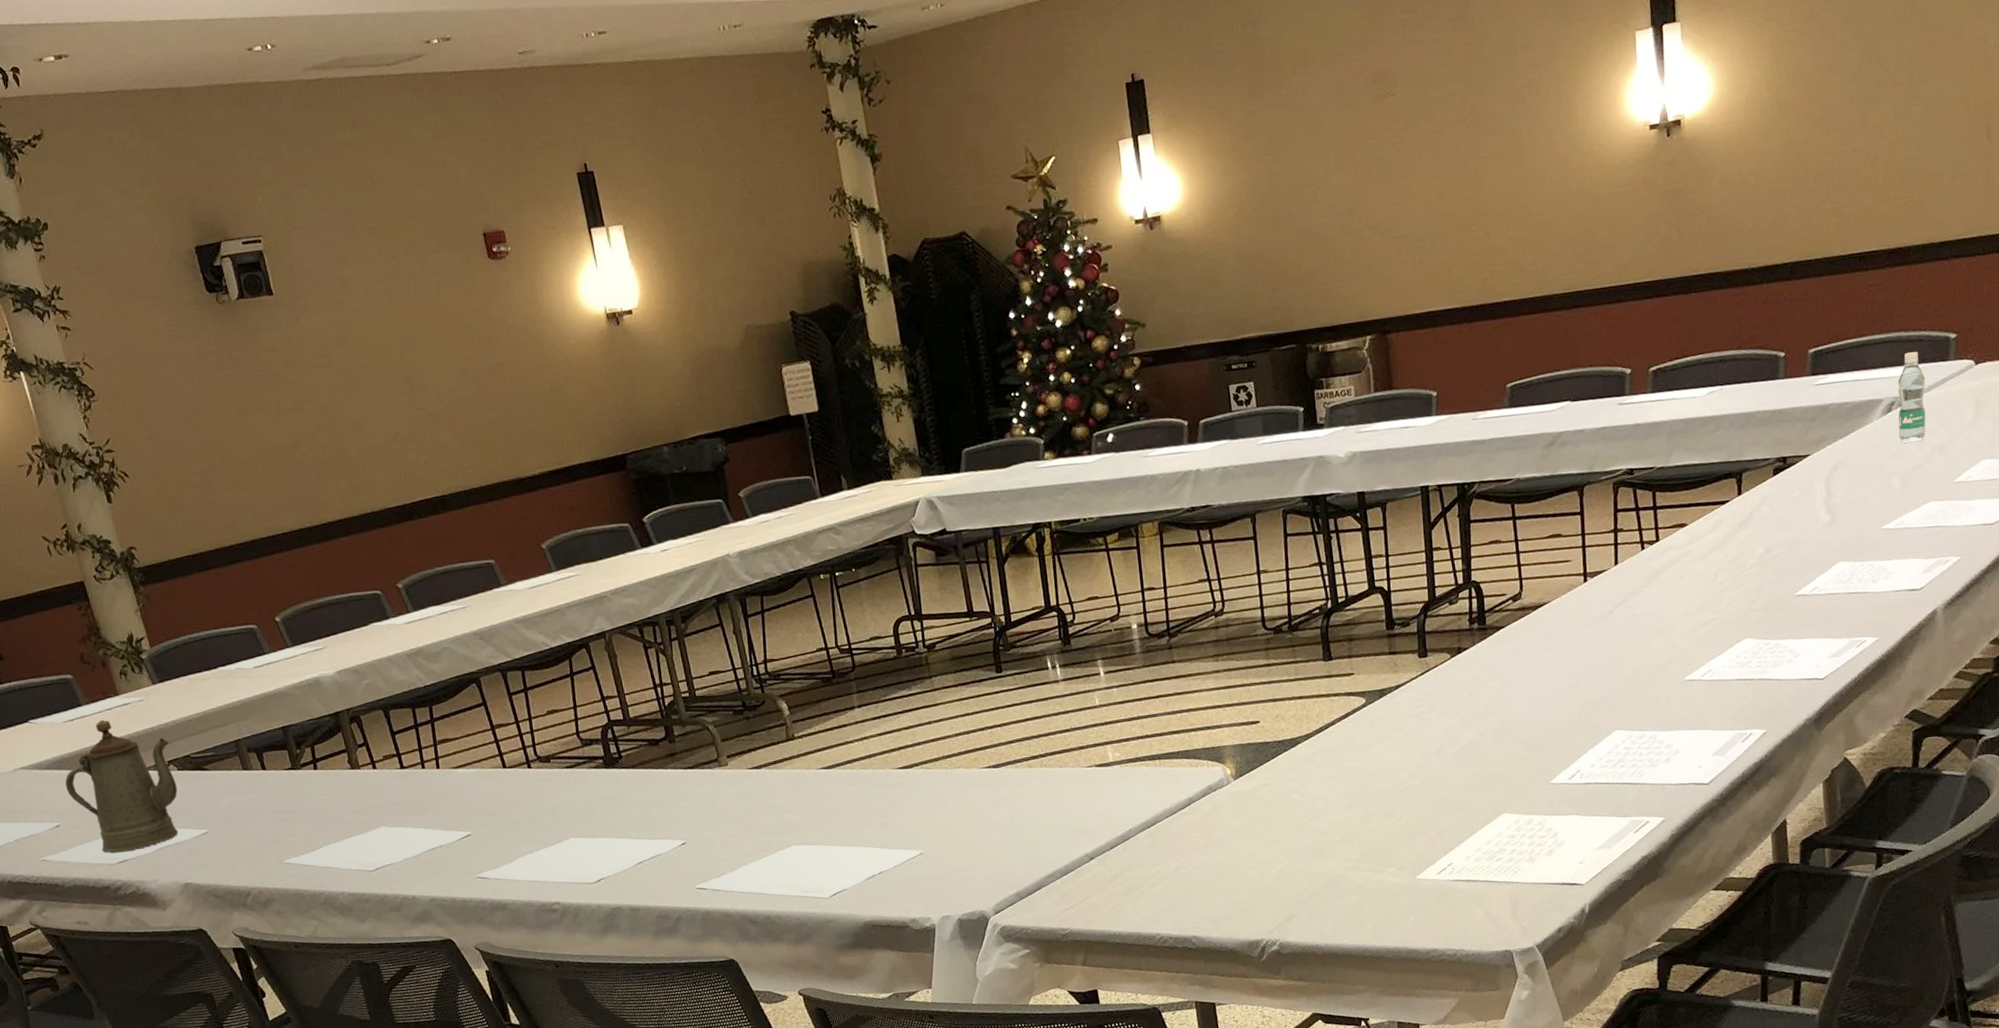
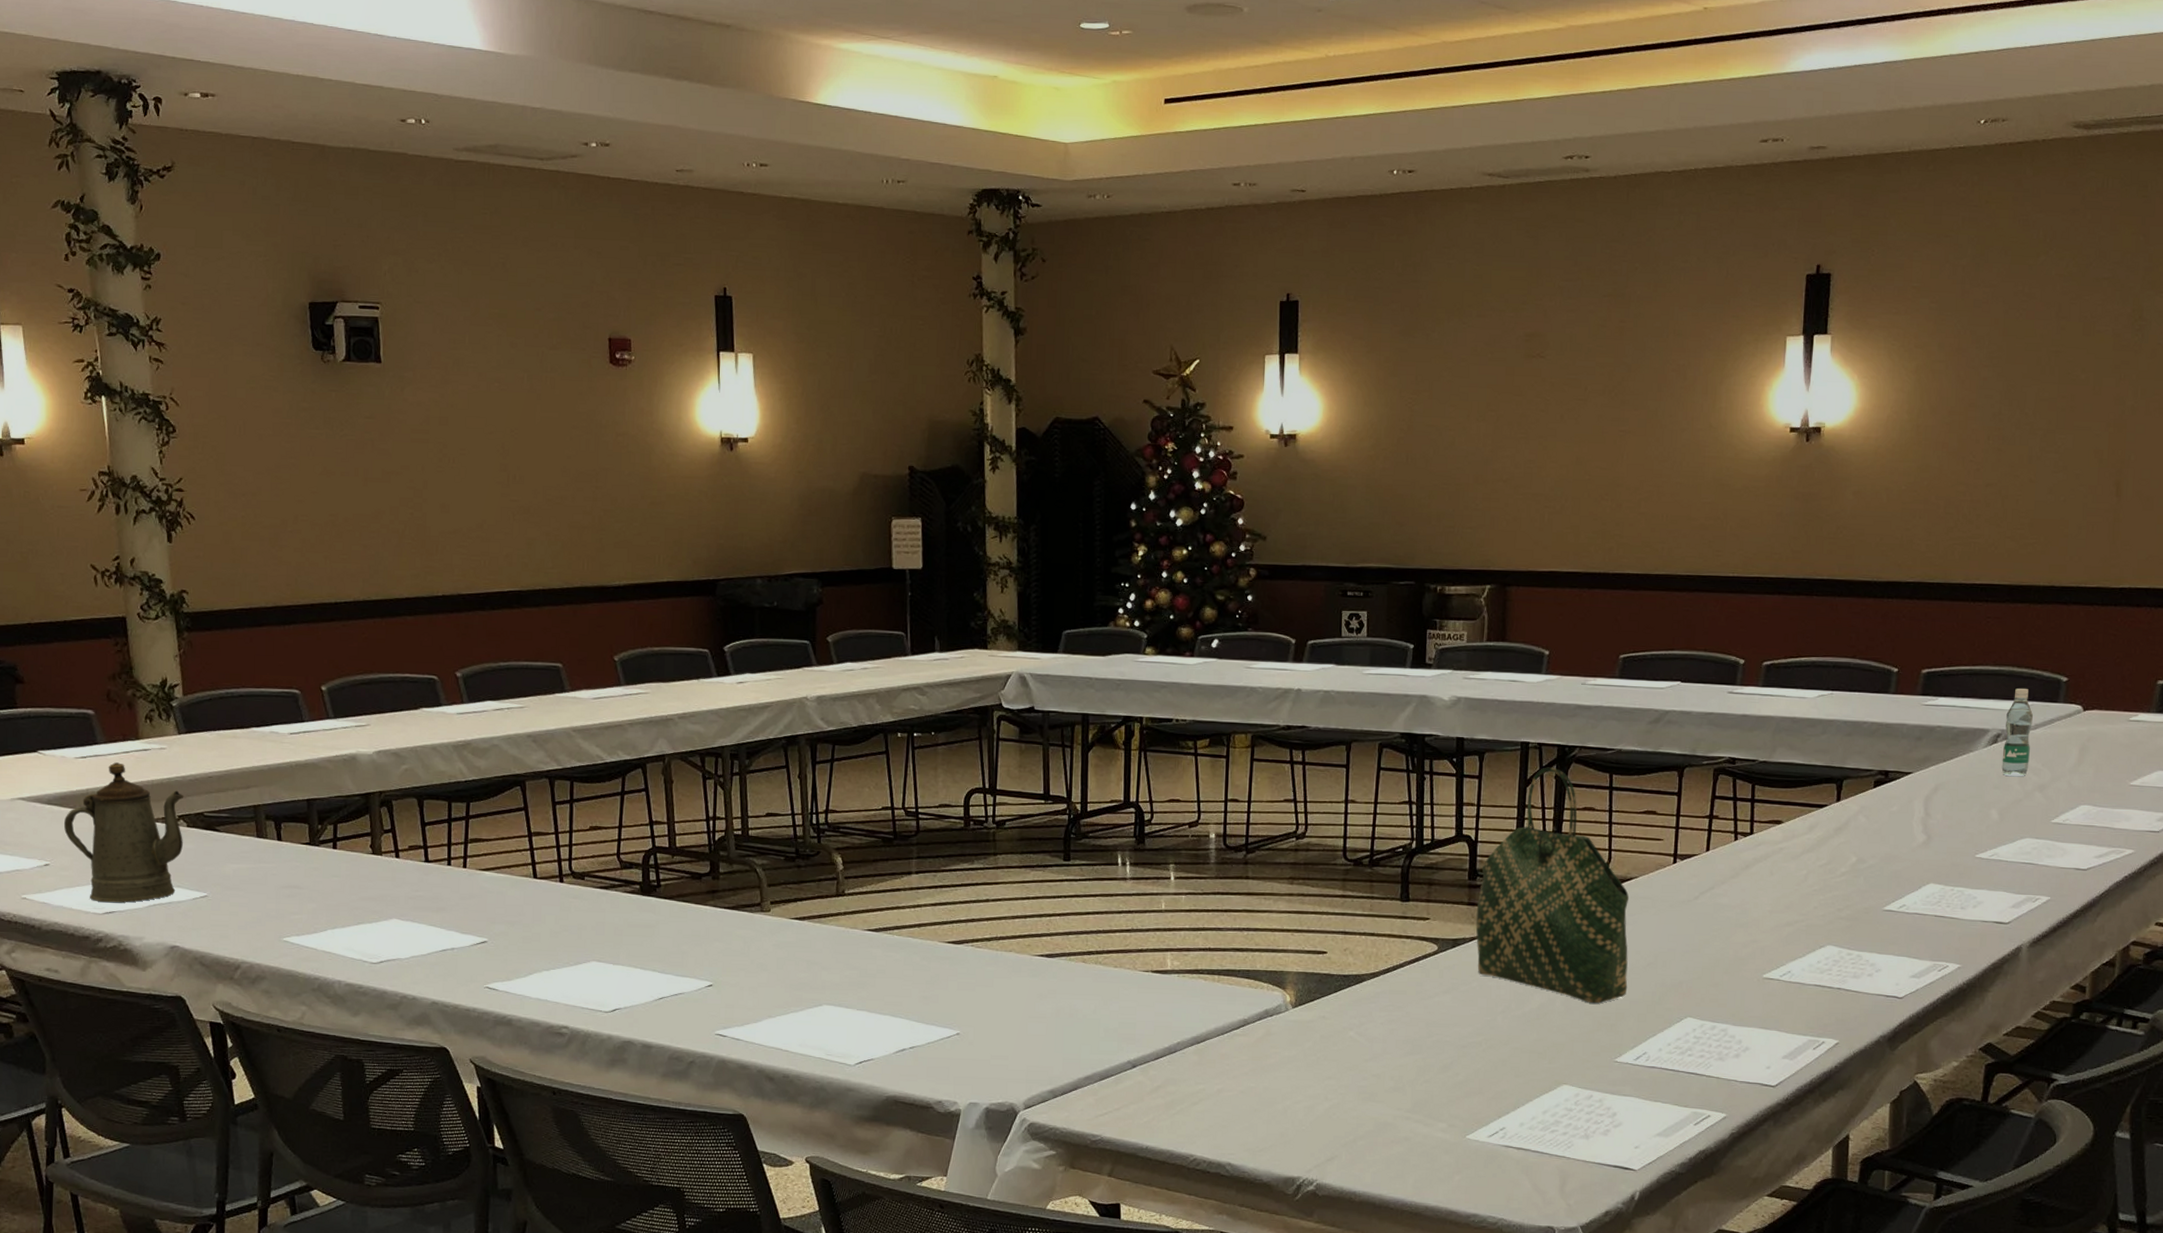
tote bag: none [1398,507,1554,731] -> present [1475,767,1630,1004]

